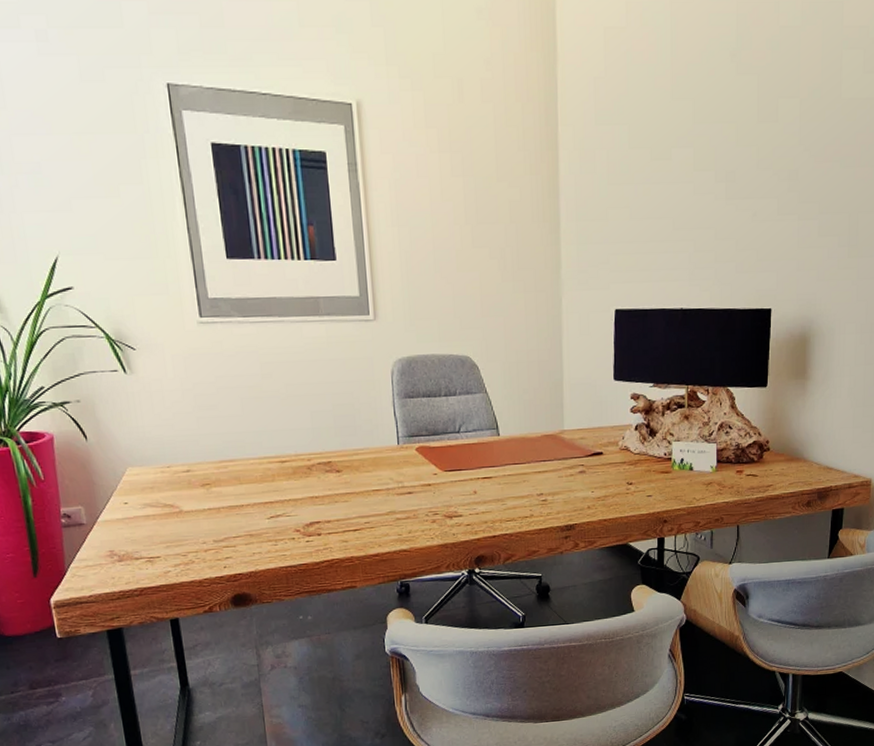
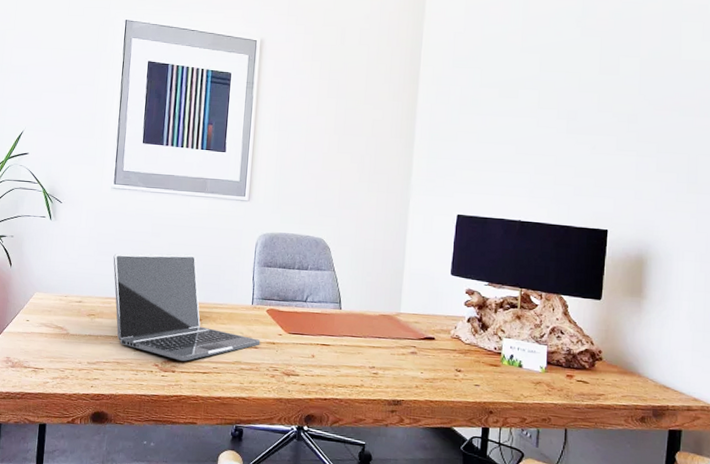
laptop: none [218,395,414,521] -> present [113,253,261,361]

